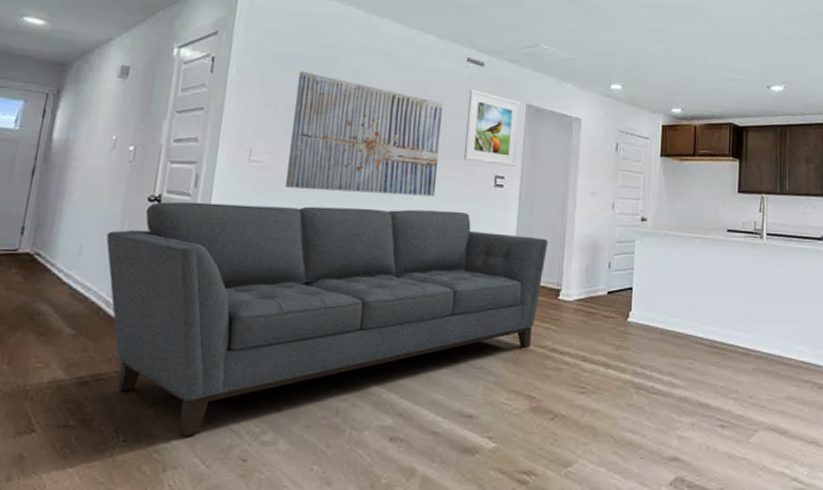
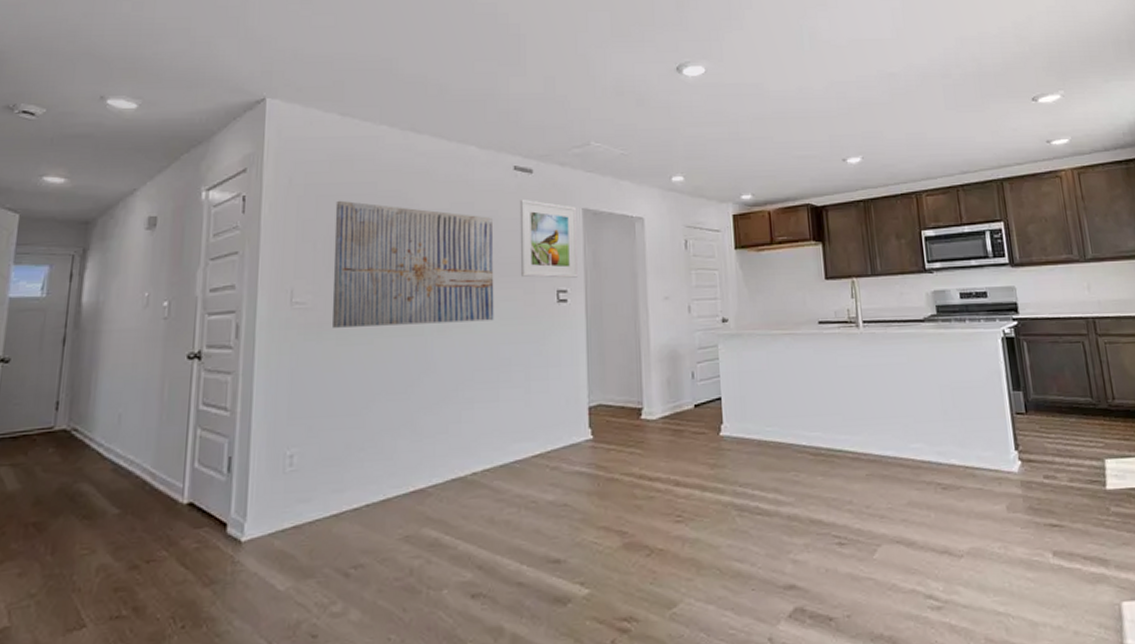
sofa: present [106,201,548,437] -> none [146,333,623,616]

